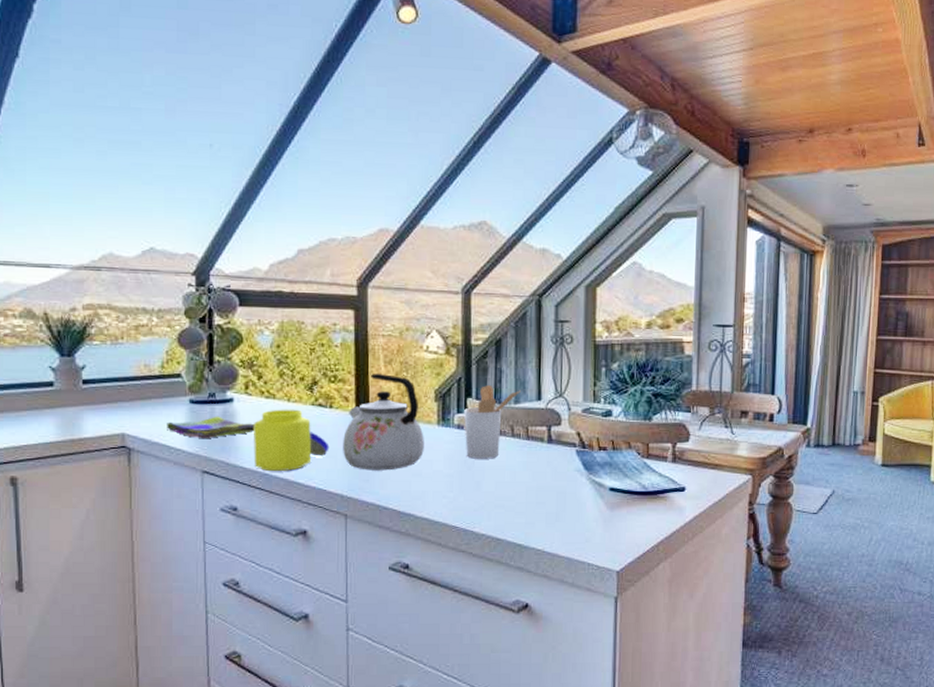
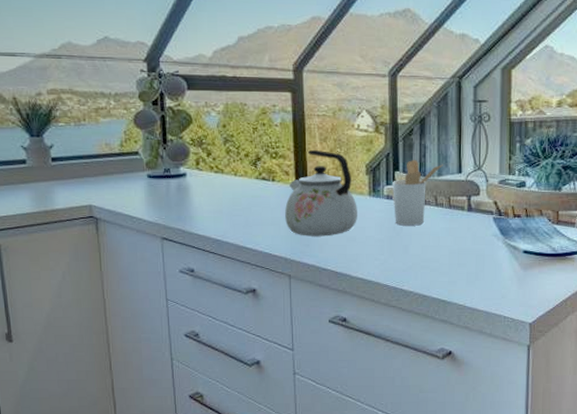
dish towel: present [167,416,255,439] -> none [128,189,207,210]
jar: present [253,409,330,472] -> none [205,182,273,238]

